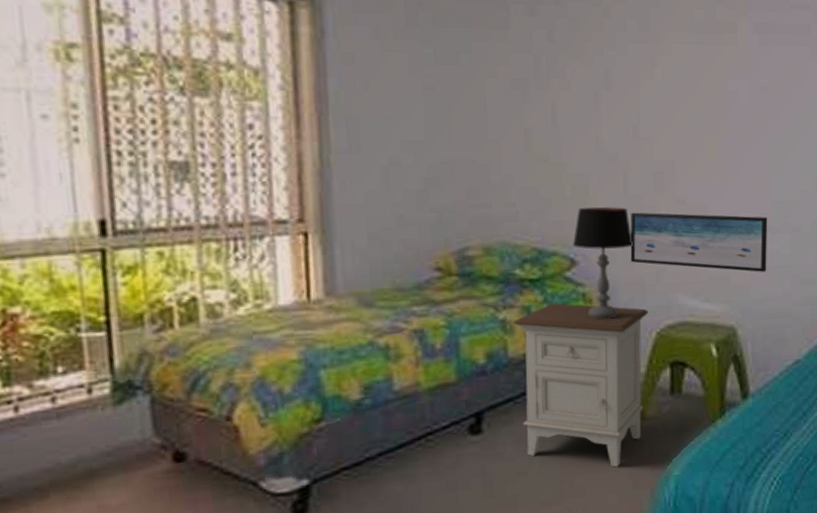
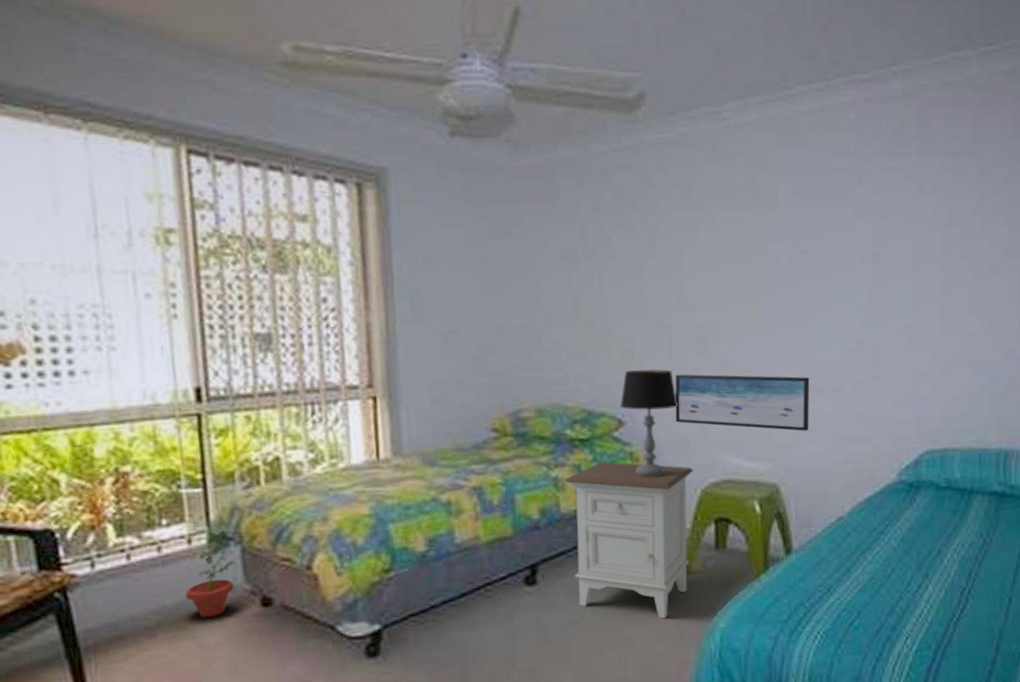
potted plant: none [83,400,143,476] -> present [185,550,235,617]

